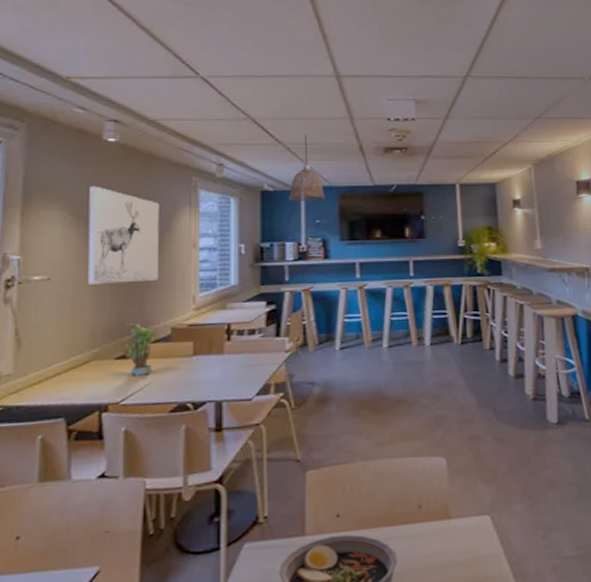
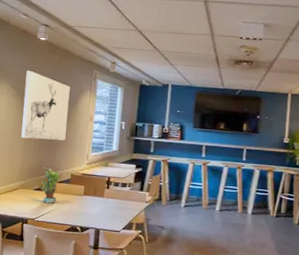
pendant lamp: present [289,134,325,201] -> none [159,45,186,96]

